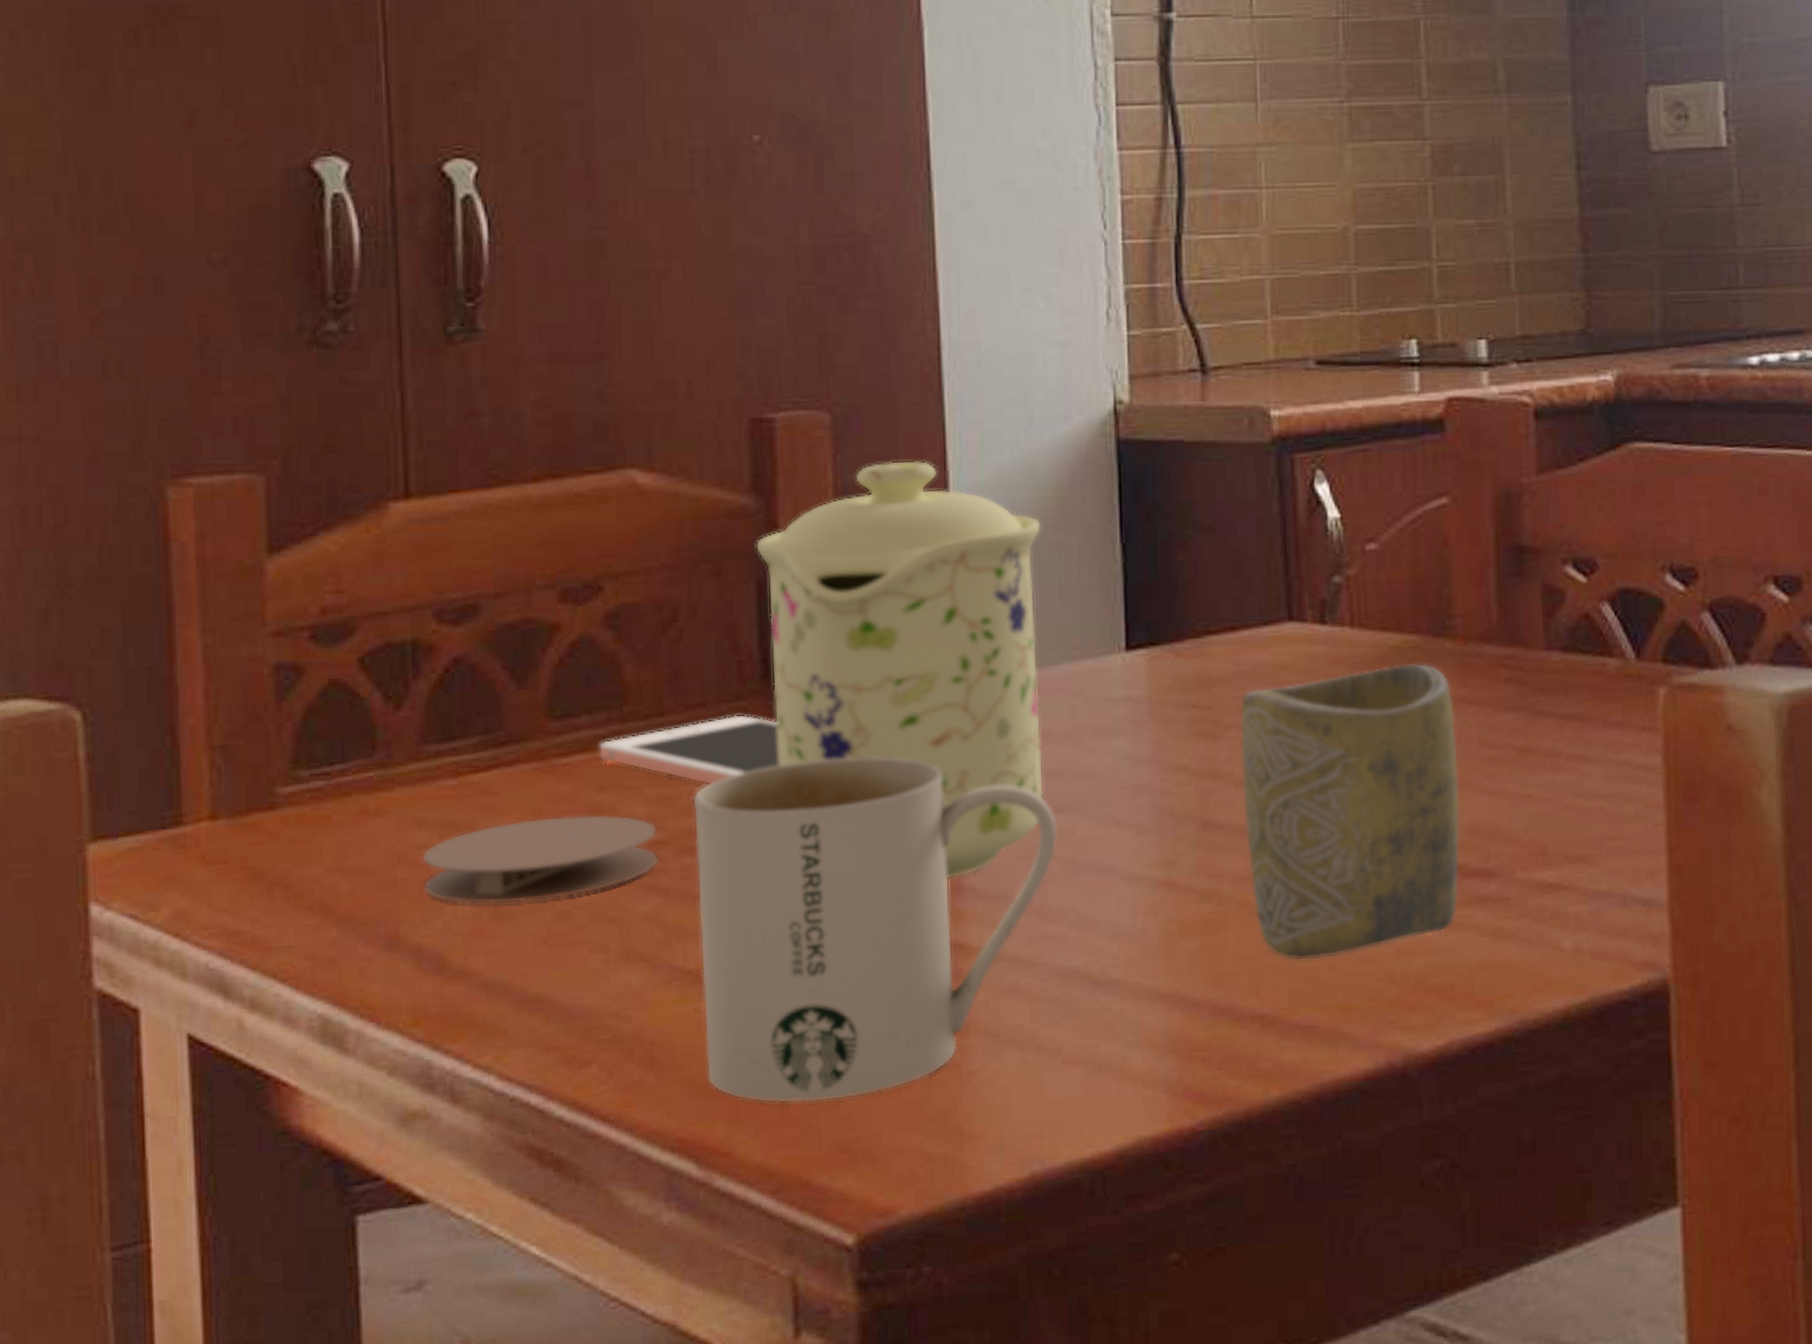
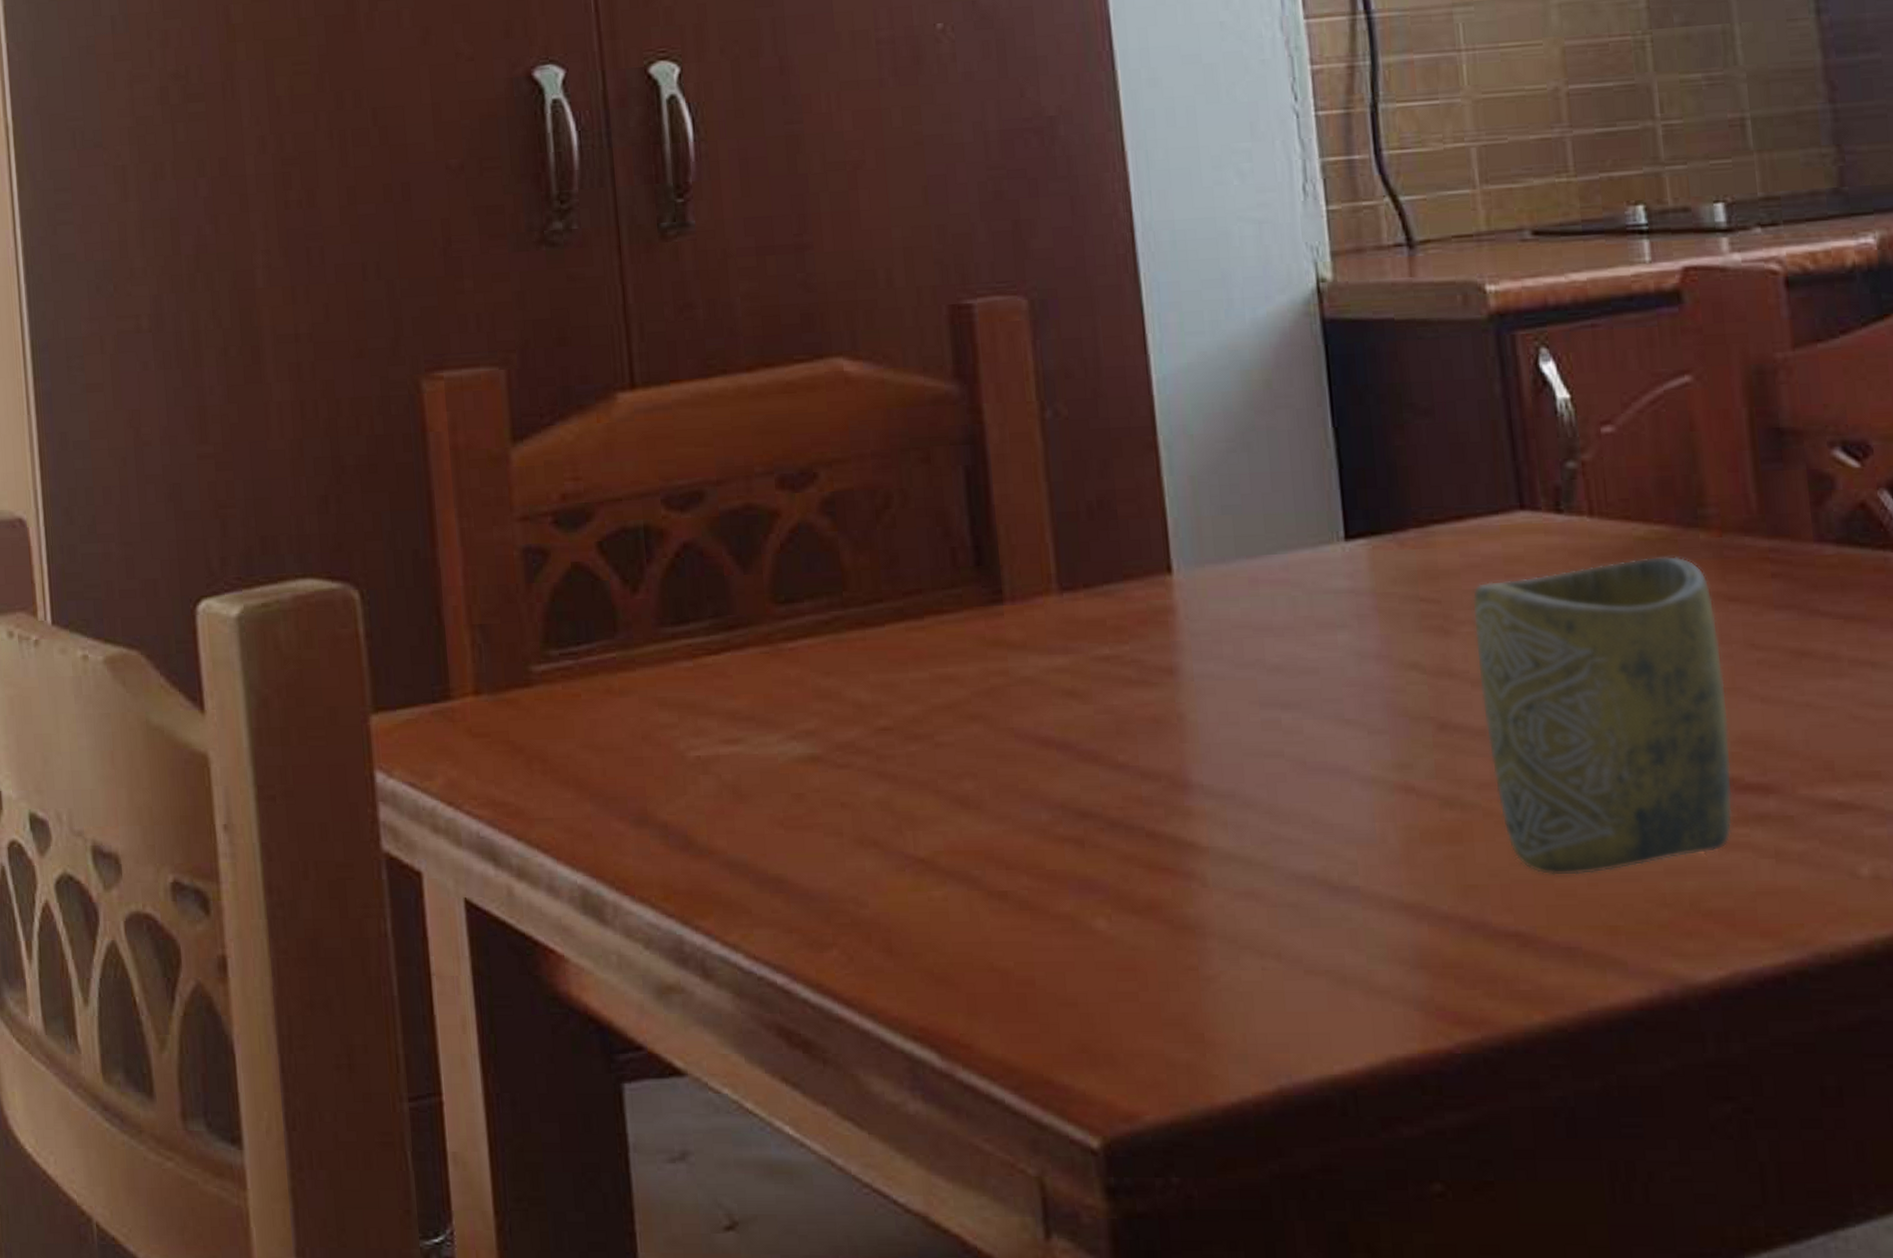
coaster: present [422,814,659,905] -> none [664,698,885,785]
cell phone: present [598,715,779,786] -> none [821,602,997,673]
mug: present [693,757,1058,1104] -> none [915,647,1285,999]
mug: present [755,460,1044,880] -> none [961,344,1268,776]

